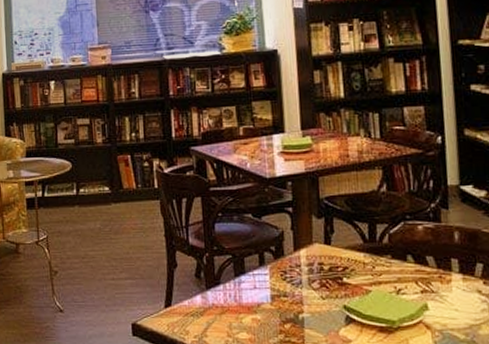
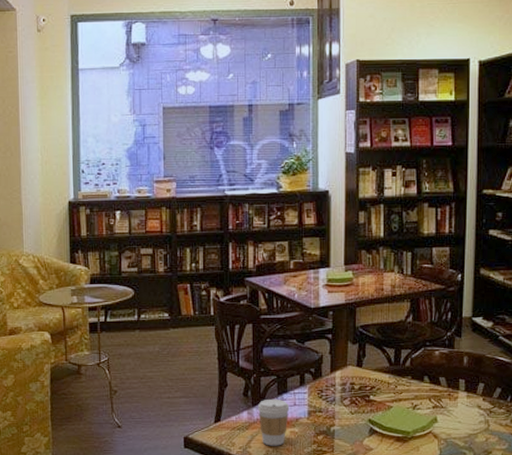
coffee cup: none [213,281,250,335] -> present [258,398,290,446]

